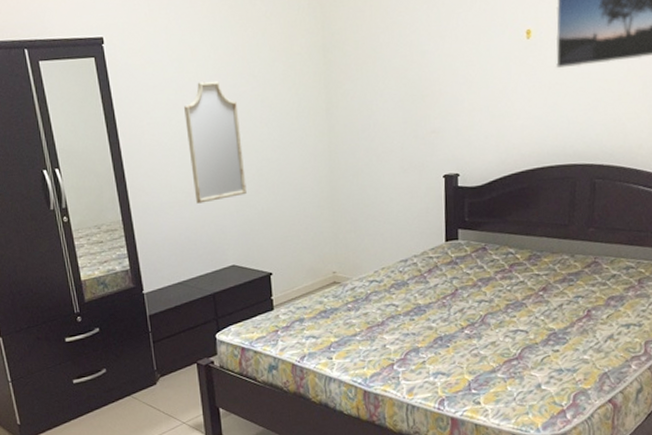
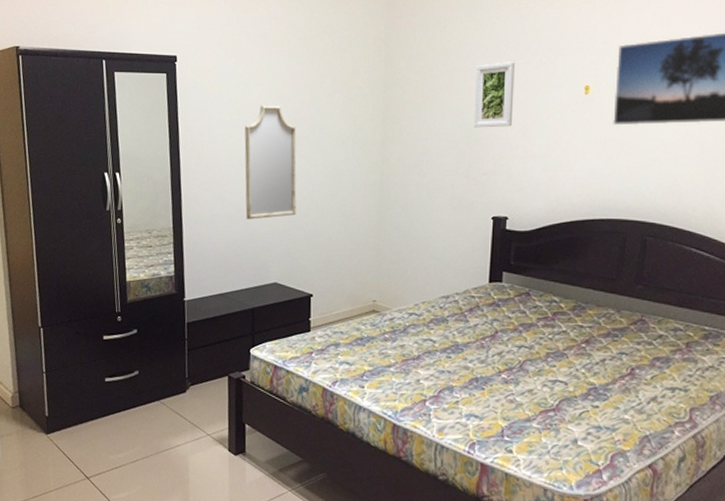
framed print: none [415,11,457,85] -> present [473,62,515,128]

